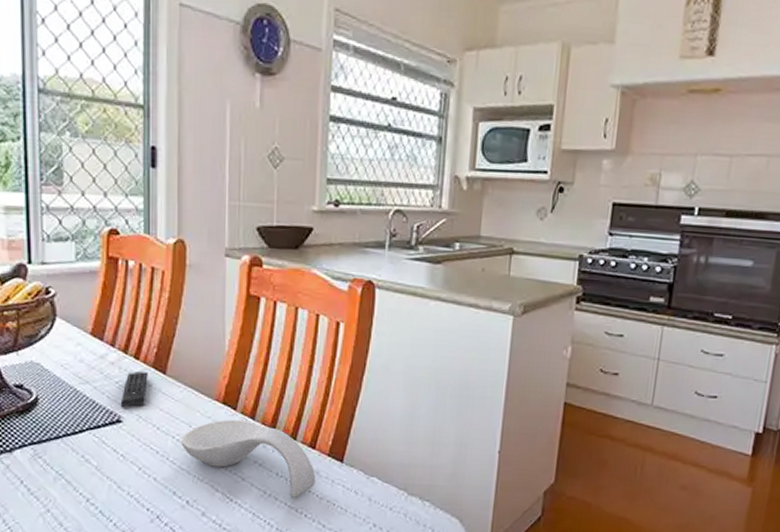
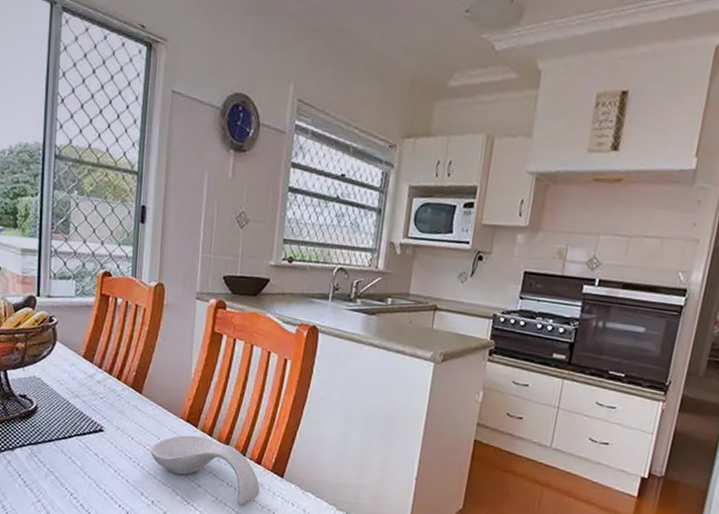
remote control: present [120,371,148,407] -> none [103,389,127,420]

